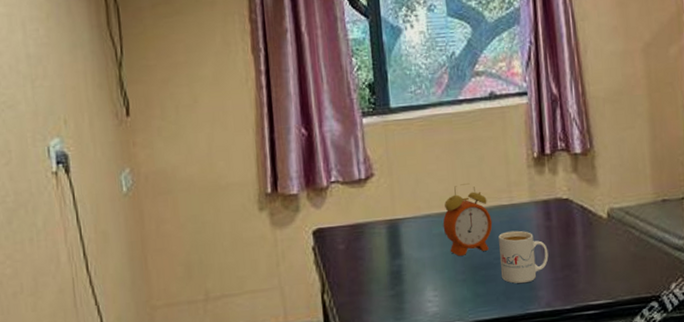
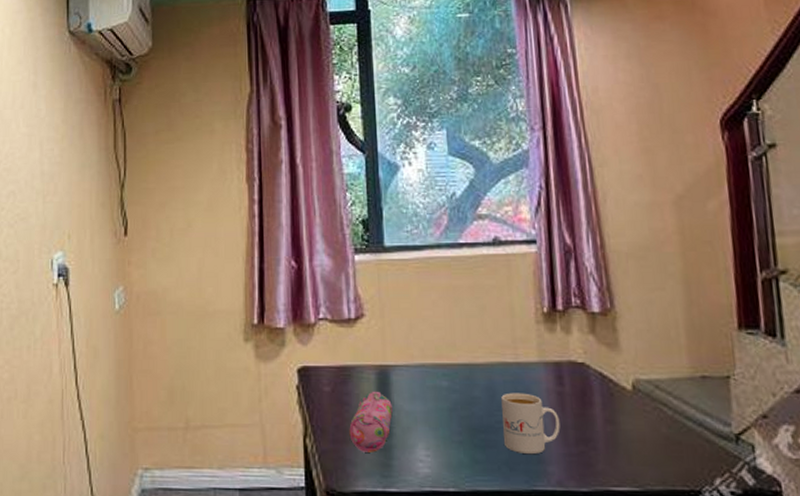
pencil case: none [363,243,403,300] -> present [349,391,393,452]
alarm clock: present [443,183,493,256] -> none [438,334,495,414]

